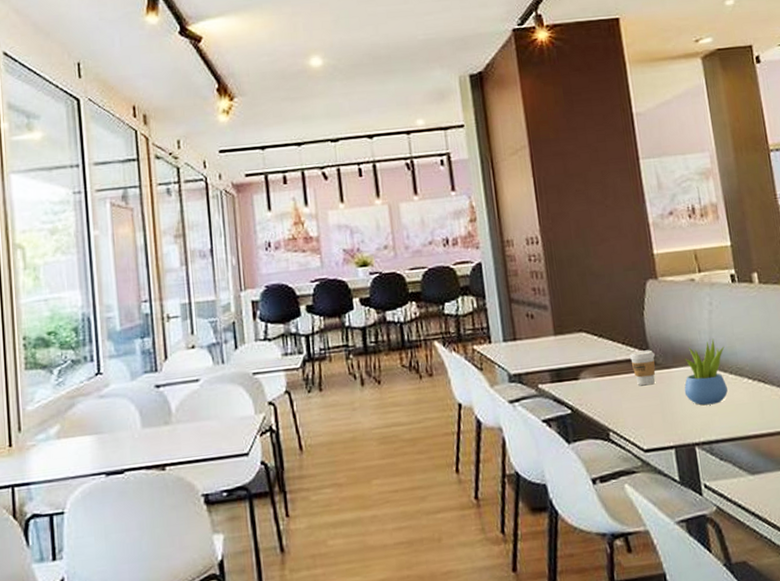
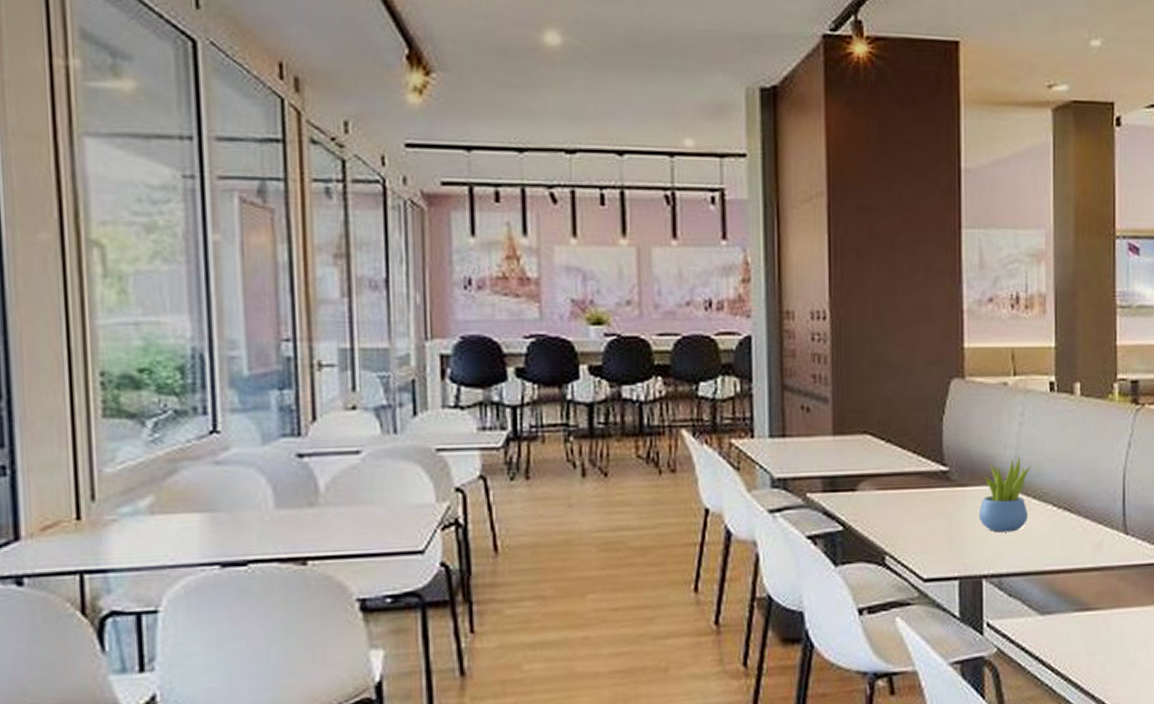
coffee cup: present [630,350,656,386] -> none [920,462,950,505]

